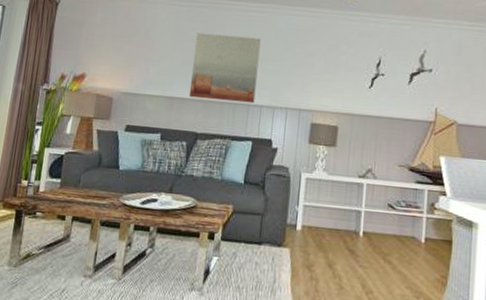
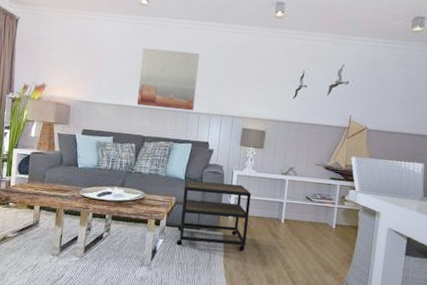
side table: none [233,184,323,272] -> present [176,180,251,252]

